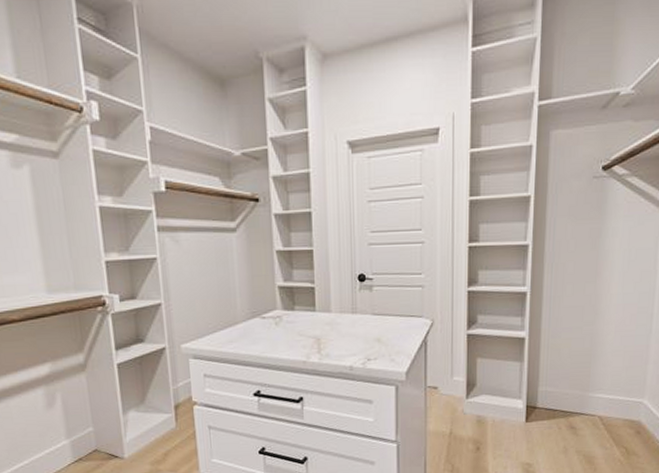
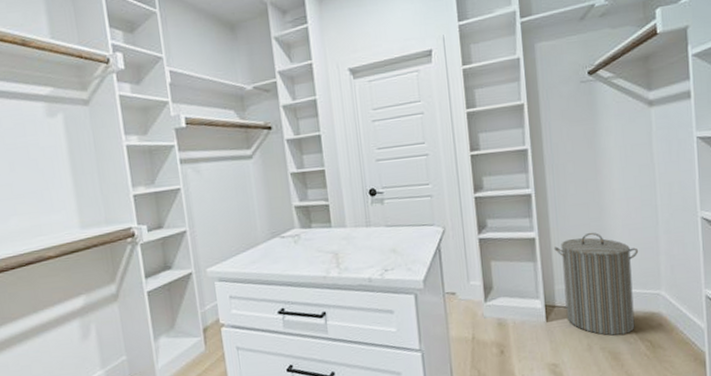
laundry hamper: none [542,336,628,440] -> present [553,232,639,336]

